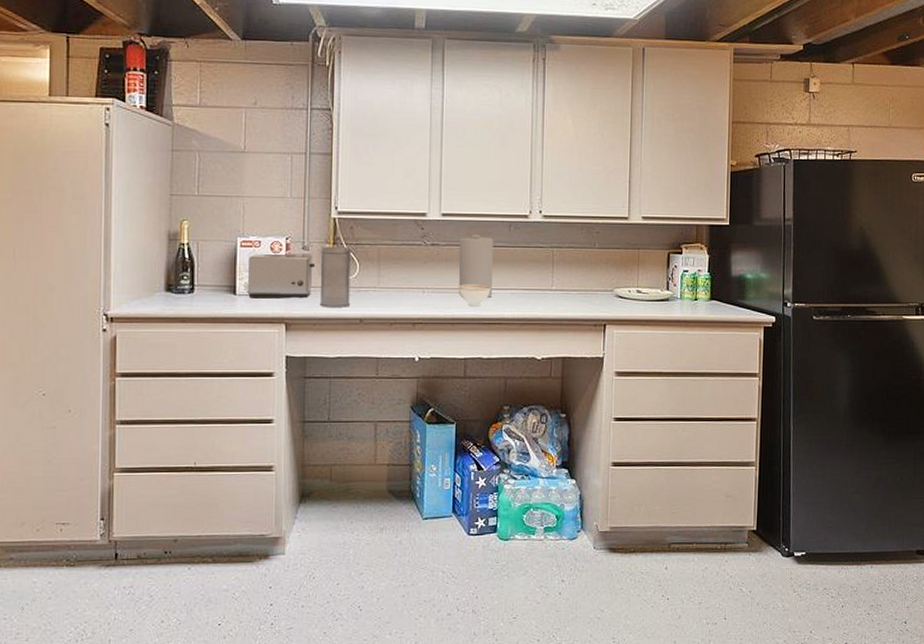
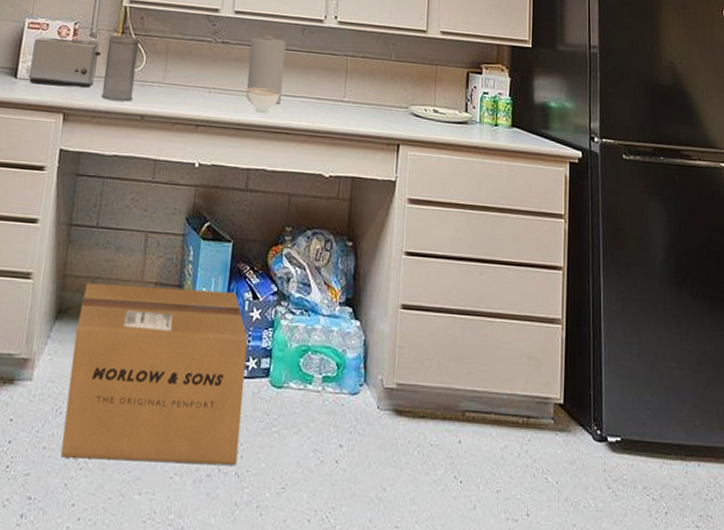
box: none [318,466,476,612] -> present [61,282,248,465]

